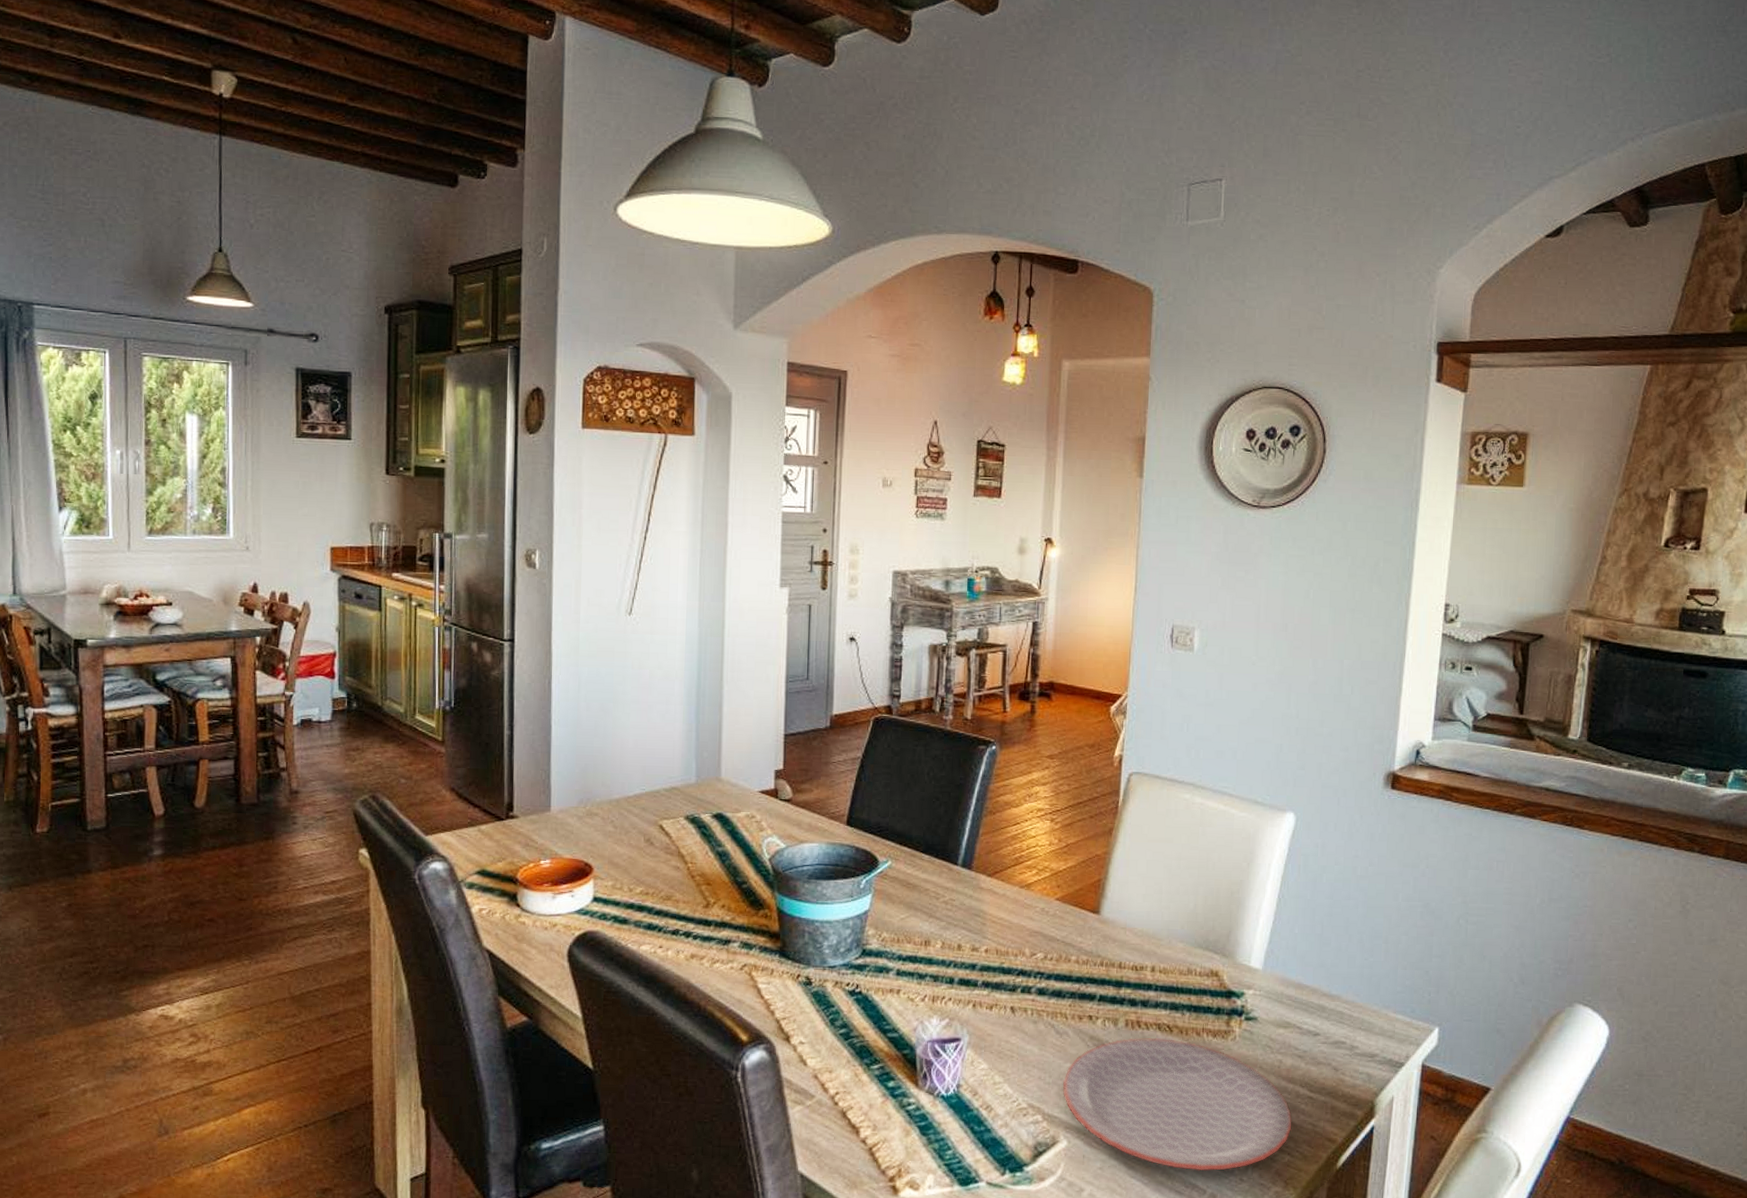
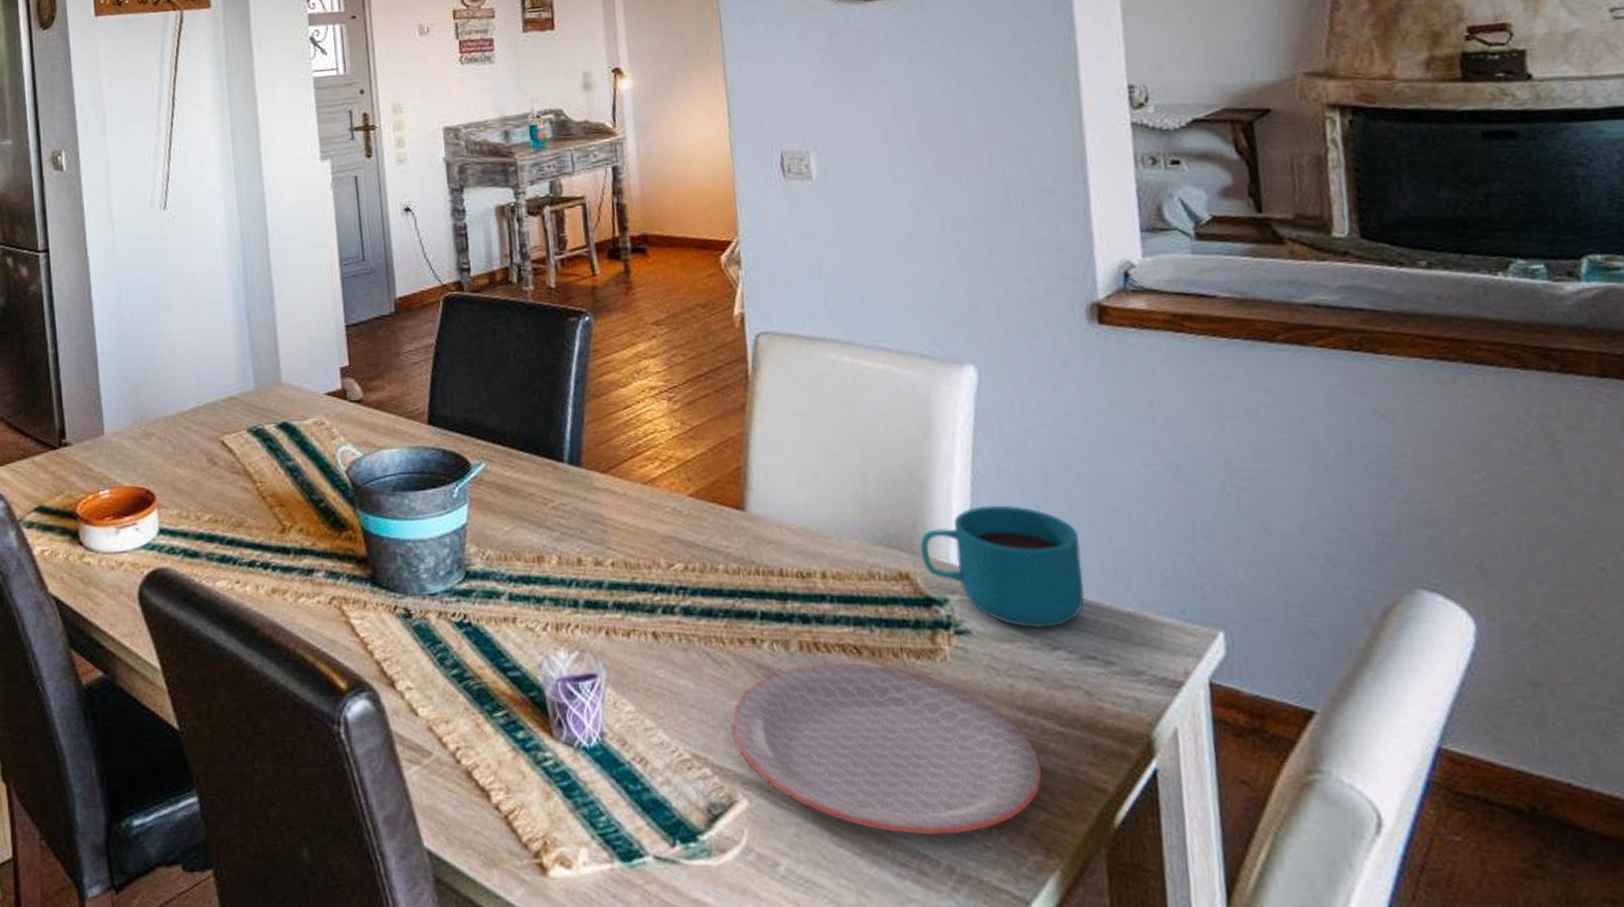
cup: none [1230,923,1349,1019] -> present [919,505,1085,628]

